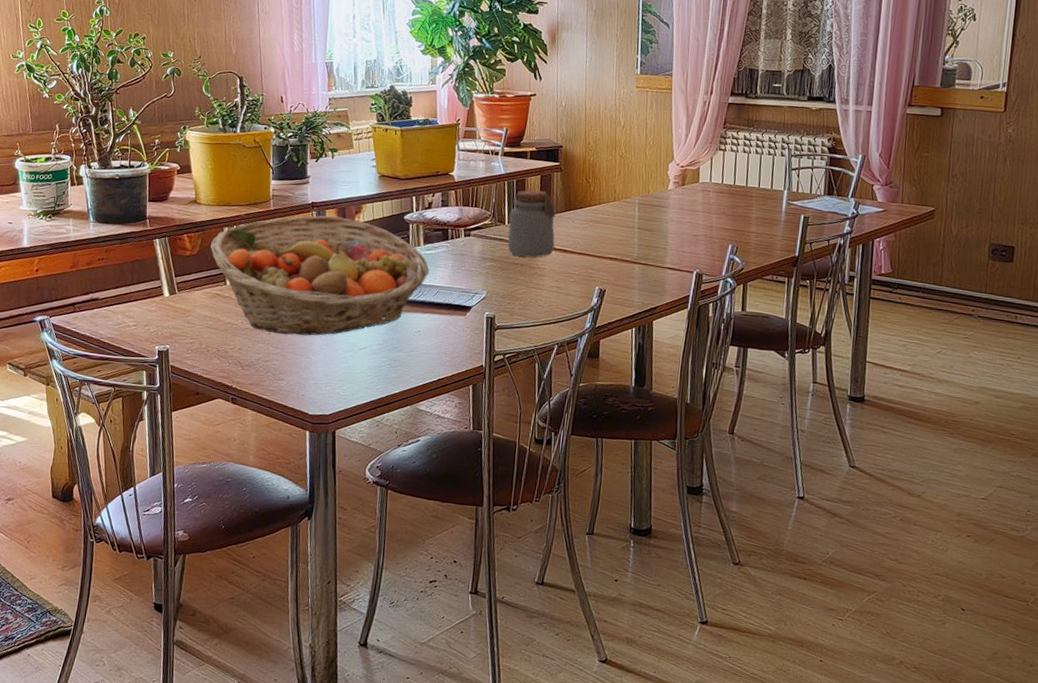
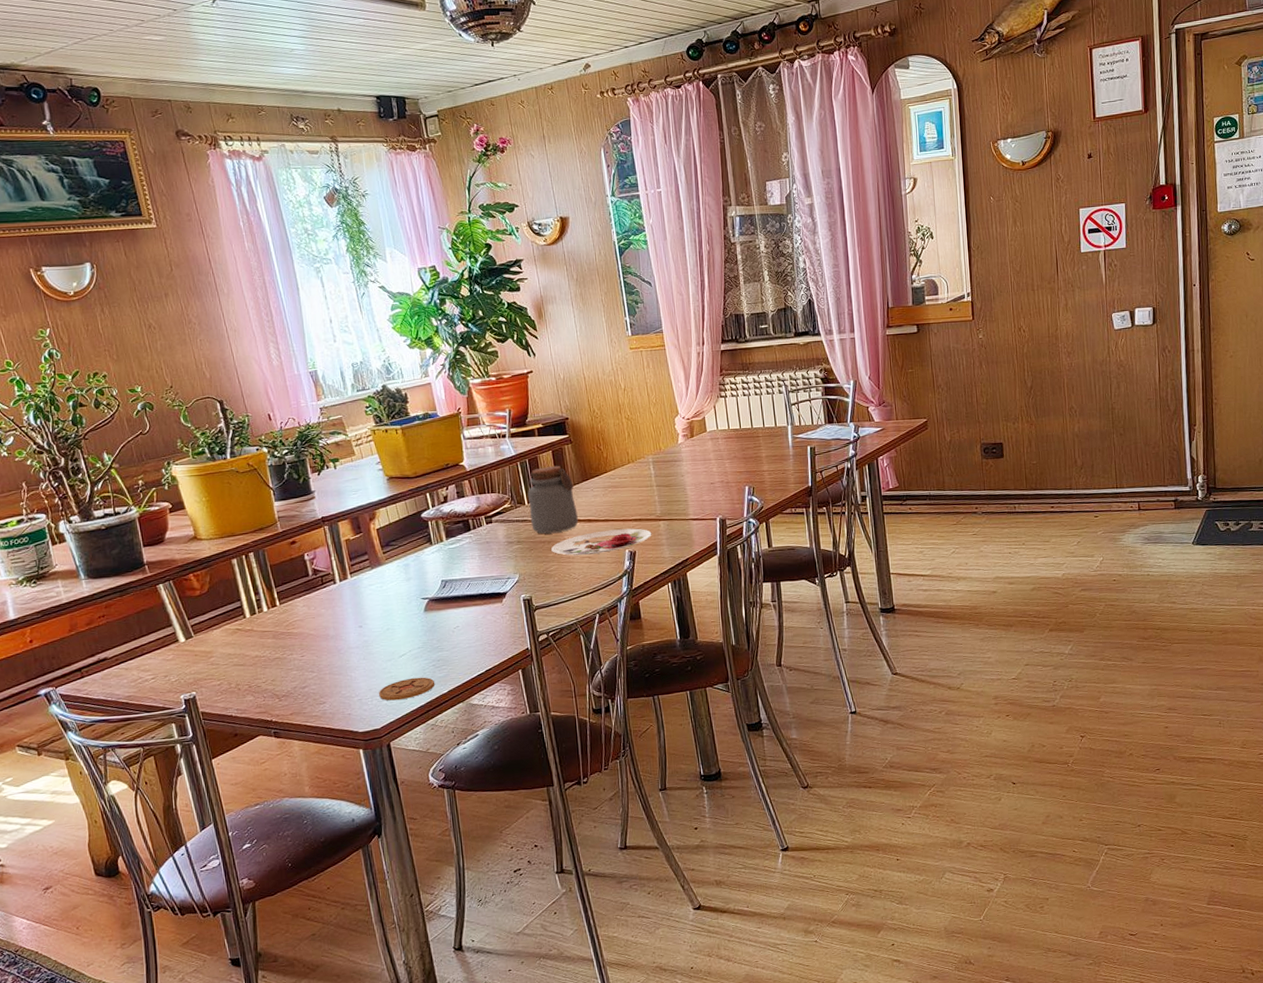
fruit basket: present [211,215,429,336] -> none [221,527,457,658]
coaster: none [333,372,387,392] -> present [378,677,434,701]
plate: none [523,263,625,286] -> present [551,528,652,556]

